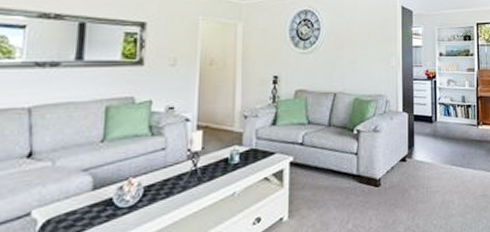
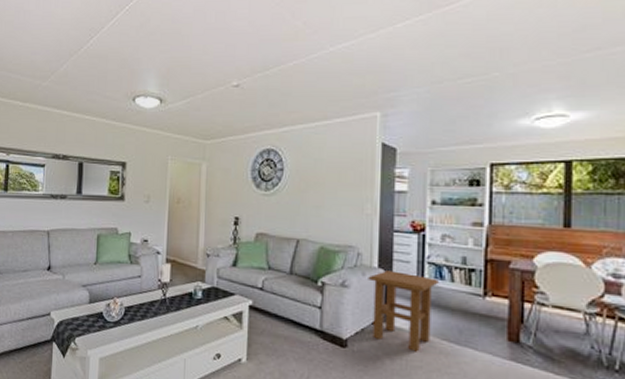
side table: none [395,113,447,179] -> present [368,270,439,352]

